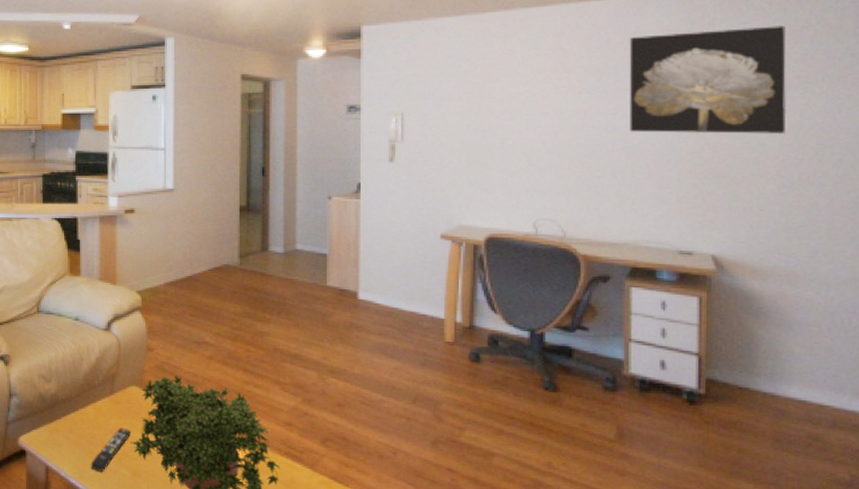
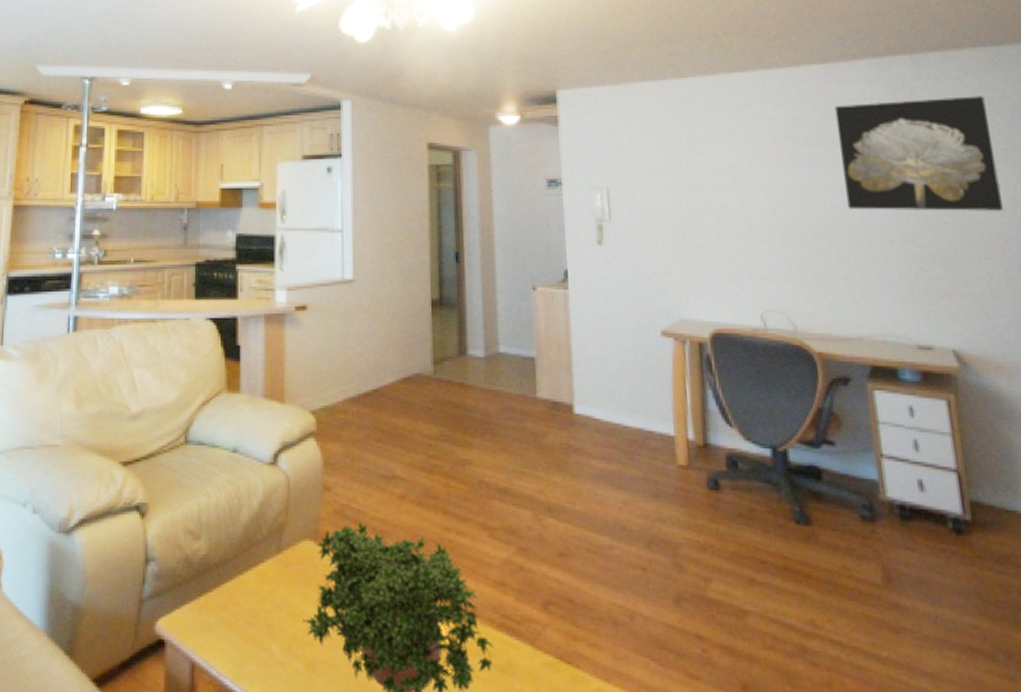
remote control: present [90,427,132,472] -> none [250,600,304,666]

